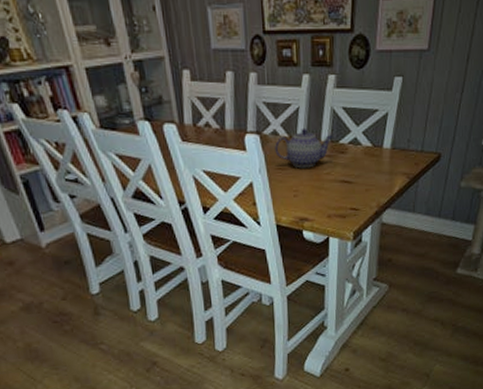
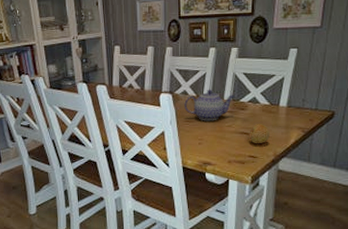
fruit: none [350,170,373,194] -> present [249,124,270,144]

